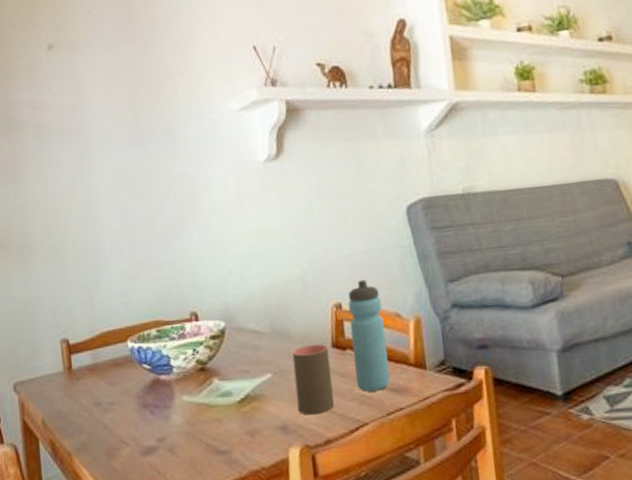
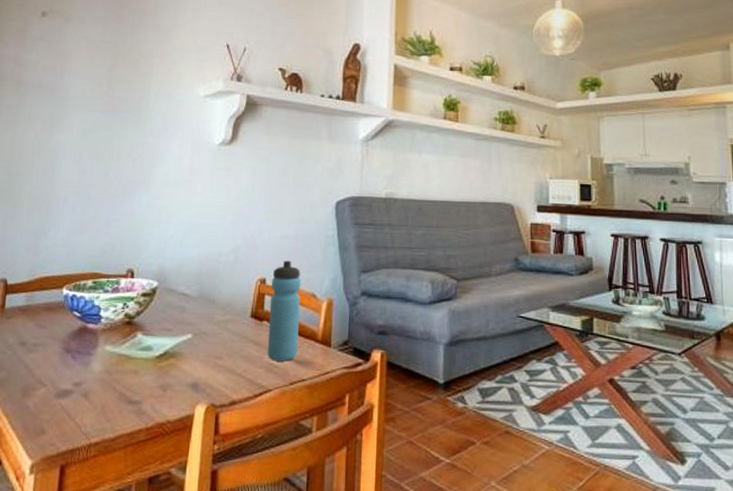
cup: present [292,343,335,415] -> none [210,312,248,377]

